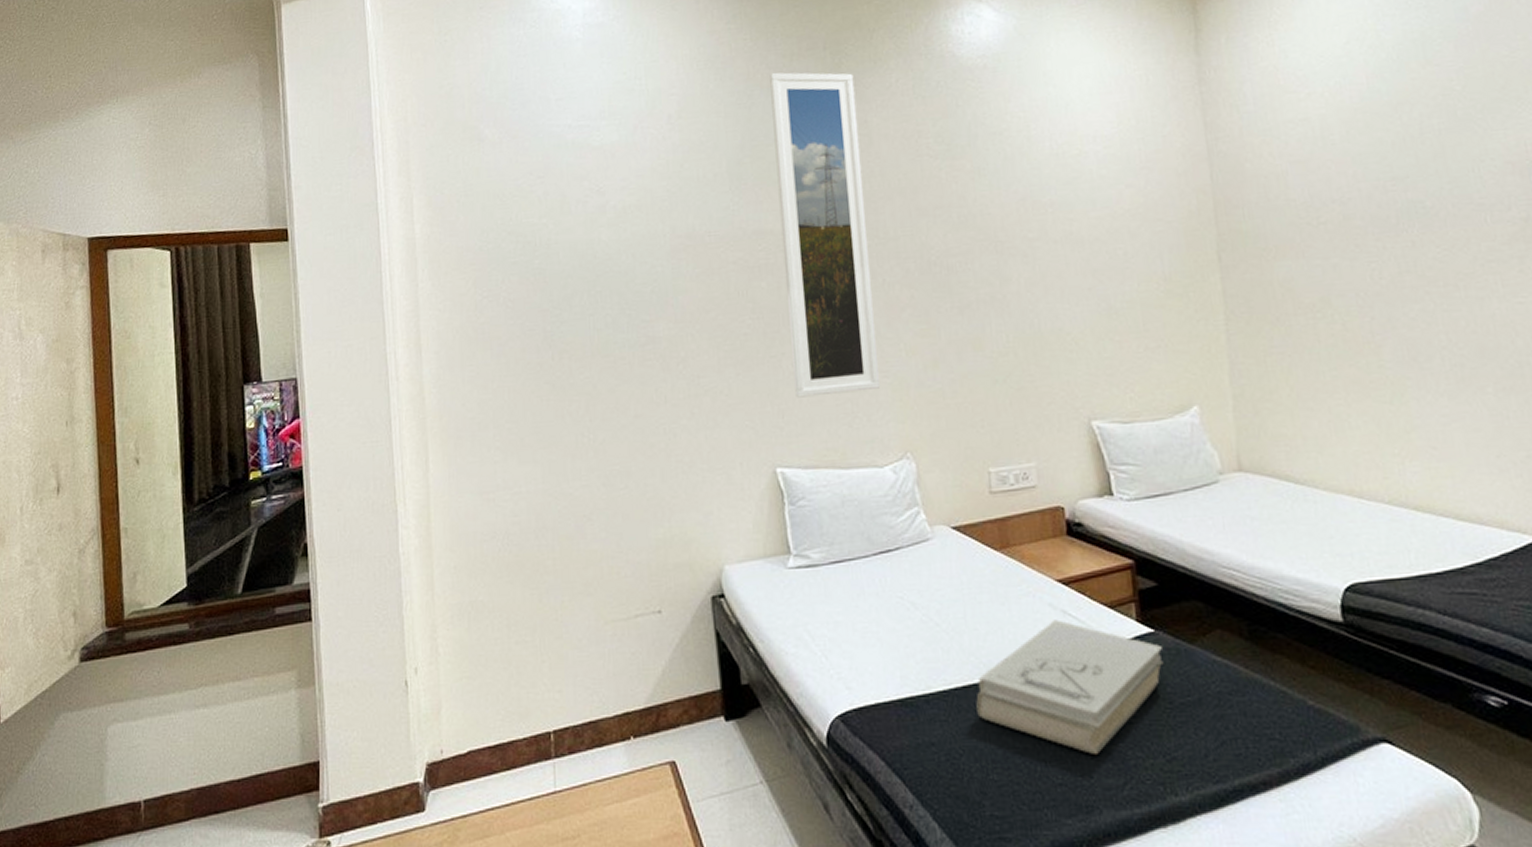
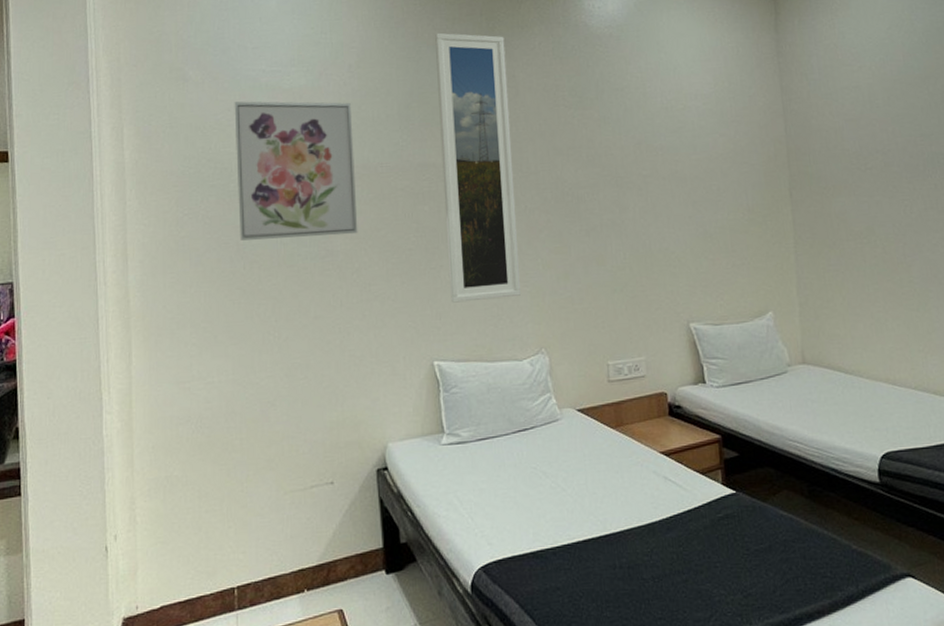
wall art: none [536,160,684,327] -> present [234,101,358,241]
book: present [976,619,1164,754] -> none [594,484,743,593]

